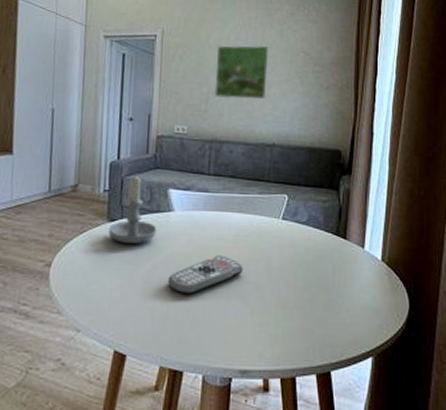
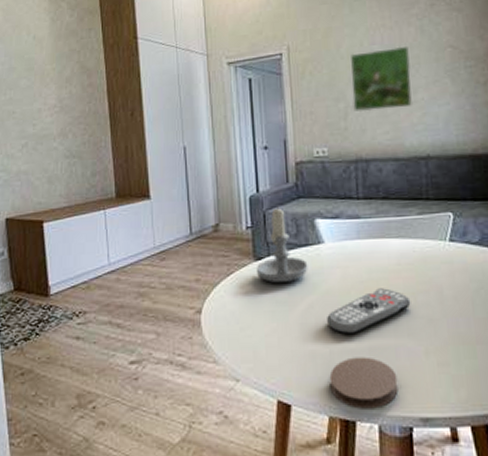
coaster: none [163,314,224,361] -> present [329,357,399,409]

